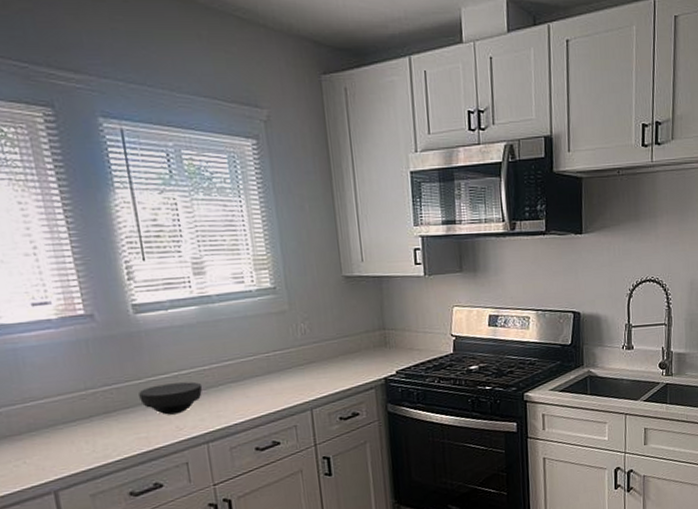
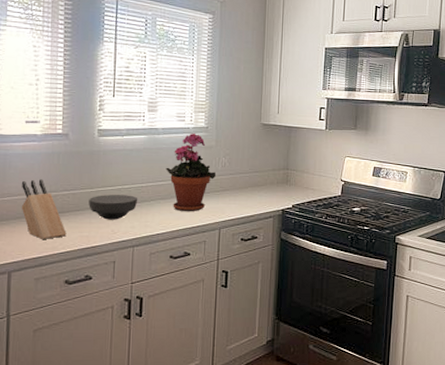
knife block: none [45,375,119,448] -> present [21,179,67,239]
potted plant: none [230,296,297,394] -> present [166,132,217,211]

